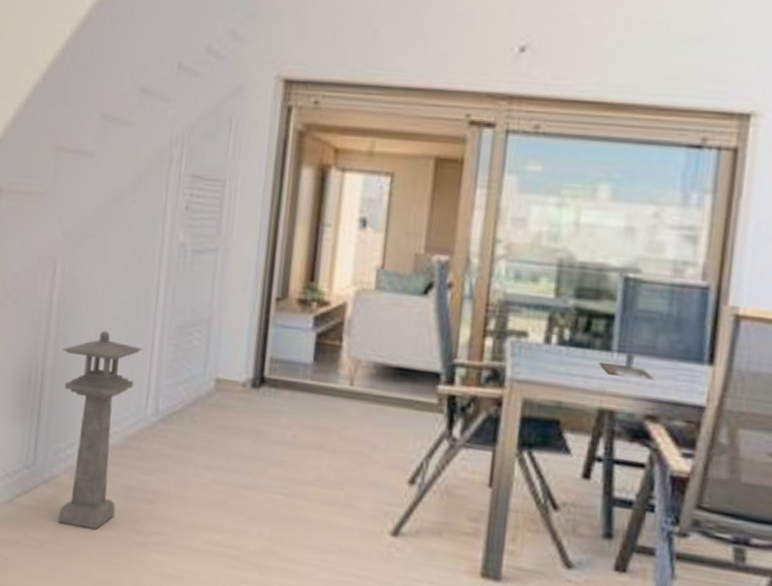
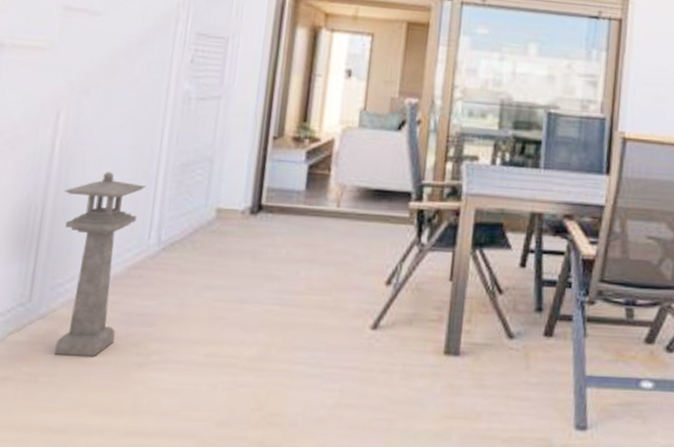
place setting: present [598,352,656,382] -> none [530,168,571,189]

